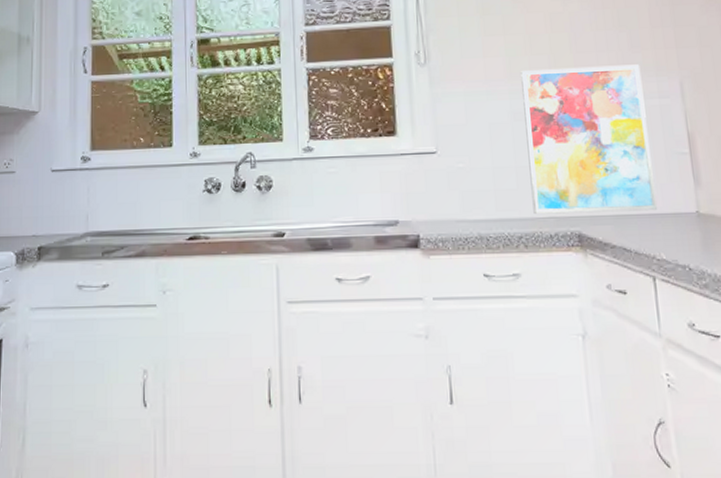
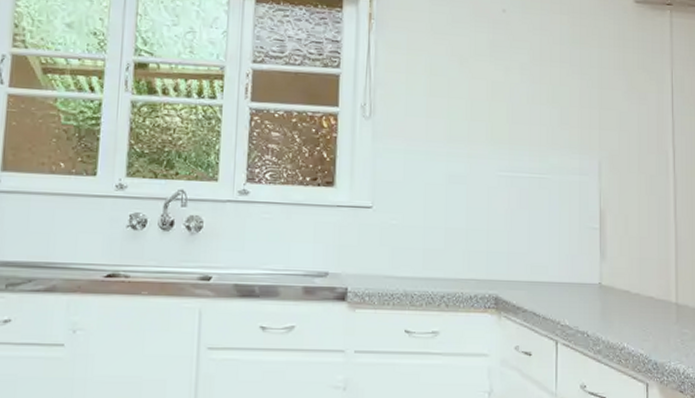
wall art: present [521,64,658,215] -> none [457,135,567,280]

